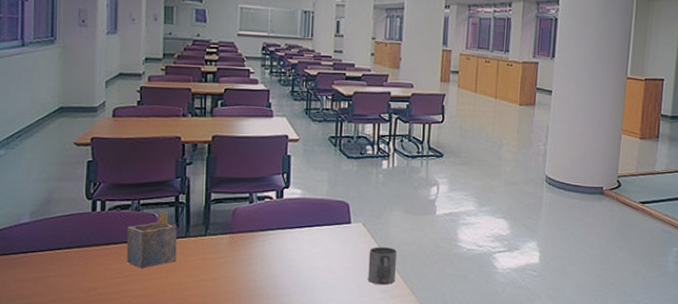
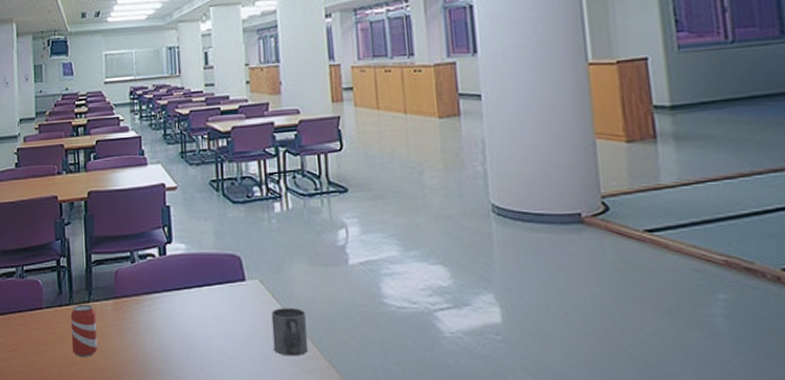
napkin holder: present [126,210,177,268] -> none [13,276,62,341]
beverage can: none [185,237,212,283] -> present [70,304,98,357]

